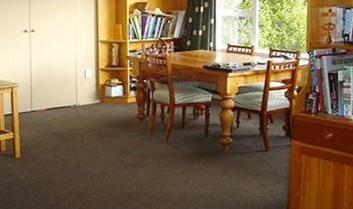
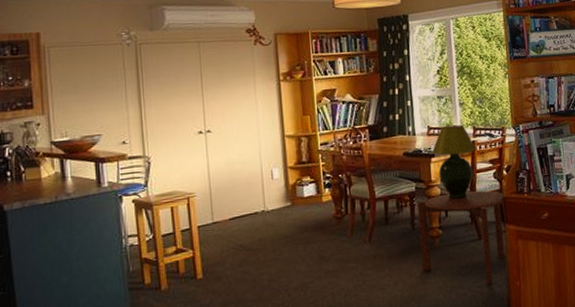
side table: none [211,106,294,192] -> present [417,190,505,285]
table lamp: none [229,45,271,112] -> present [431,124,477,199]

